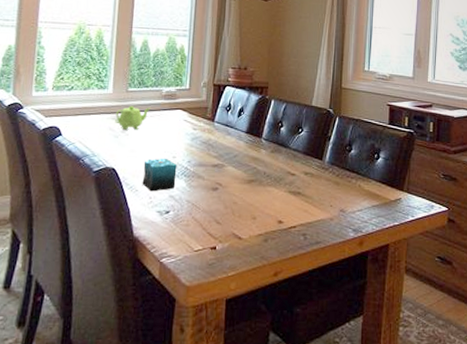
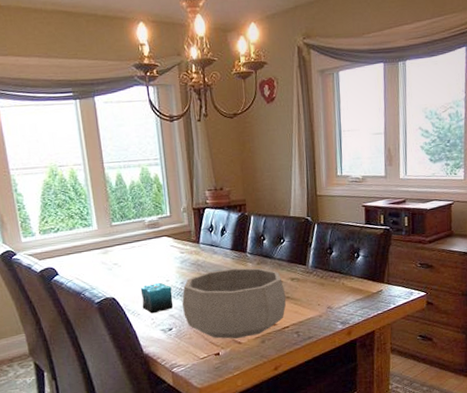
teapot: present [115,105,151,130] -> none [105,238,137,262]
decorative bowl: none [185,153,297,233] -> present [182,267,287,339]

